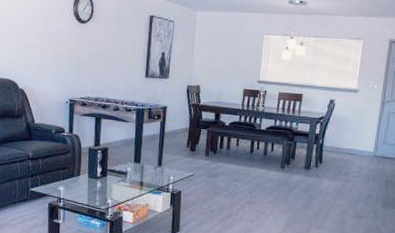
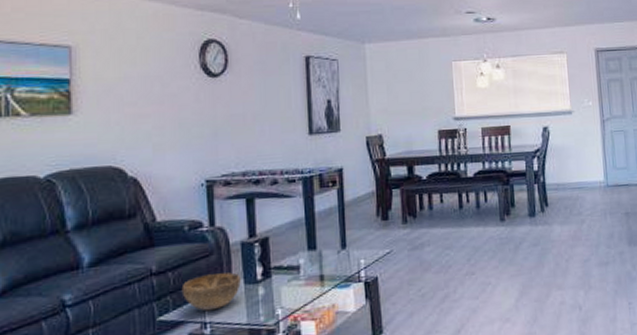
decorative bowl: none [47,166,86,191] -> present [181,272,241,311]

